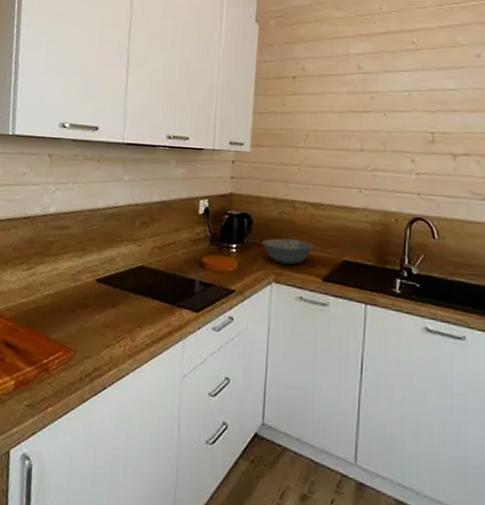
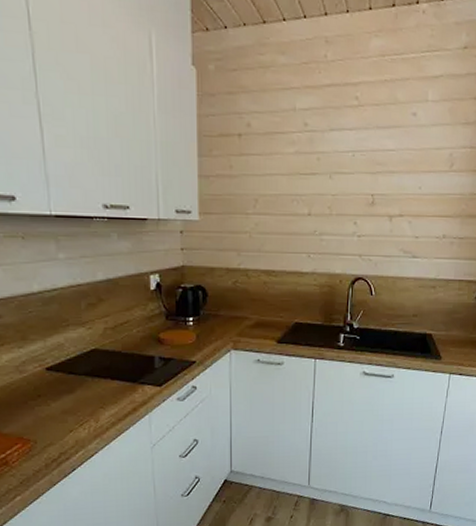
bowl: present [262,238,314,265] -> none [219,307,268,332]

